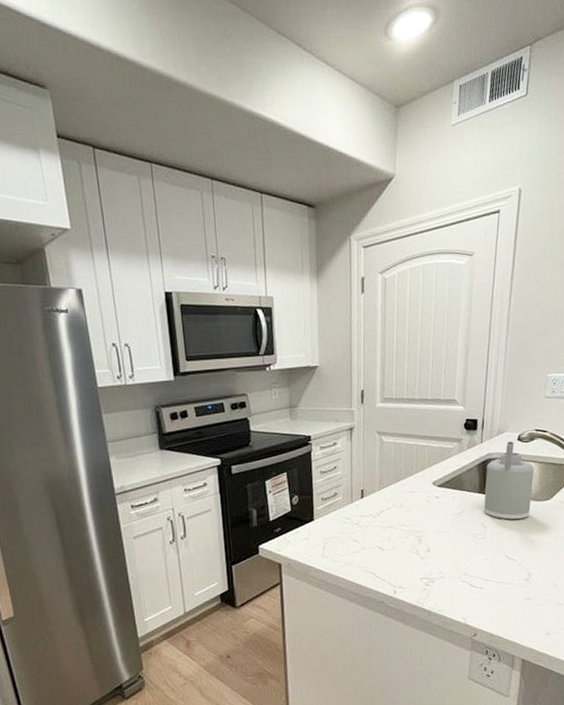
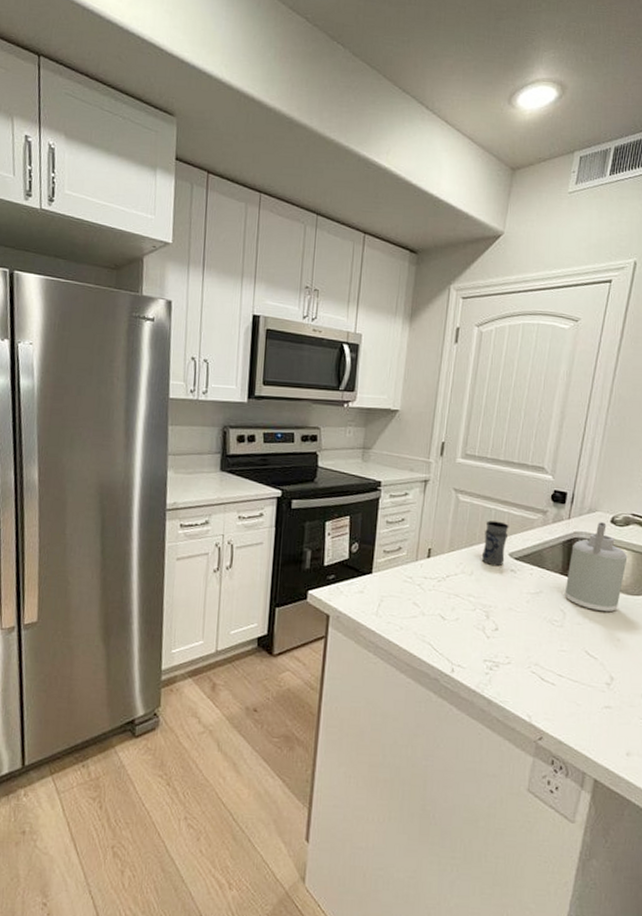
jar: none [408,455,430,496] -> present [481,520,509,567]

